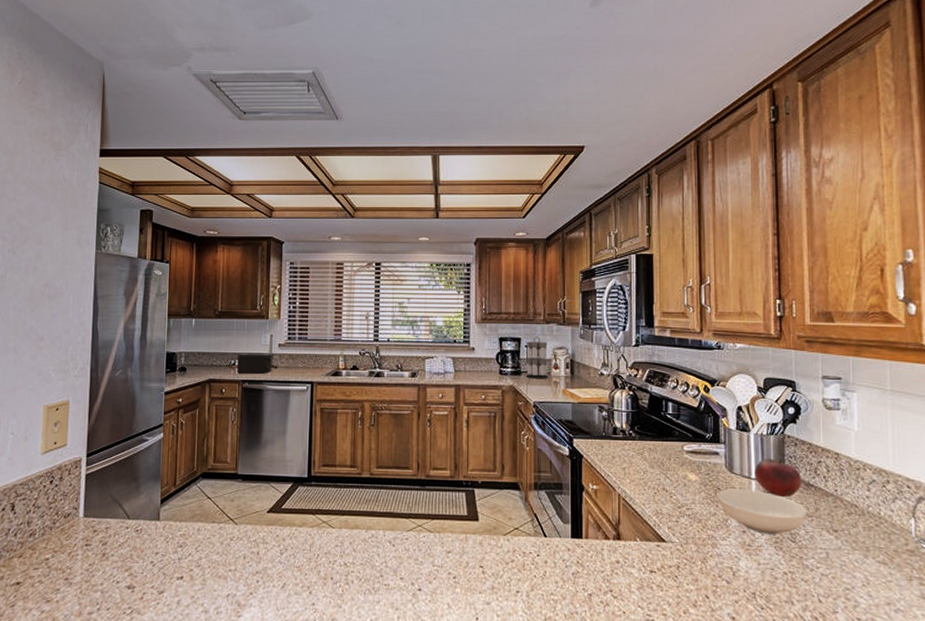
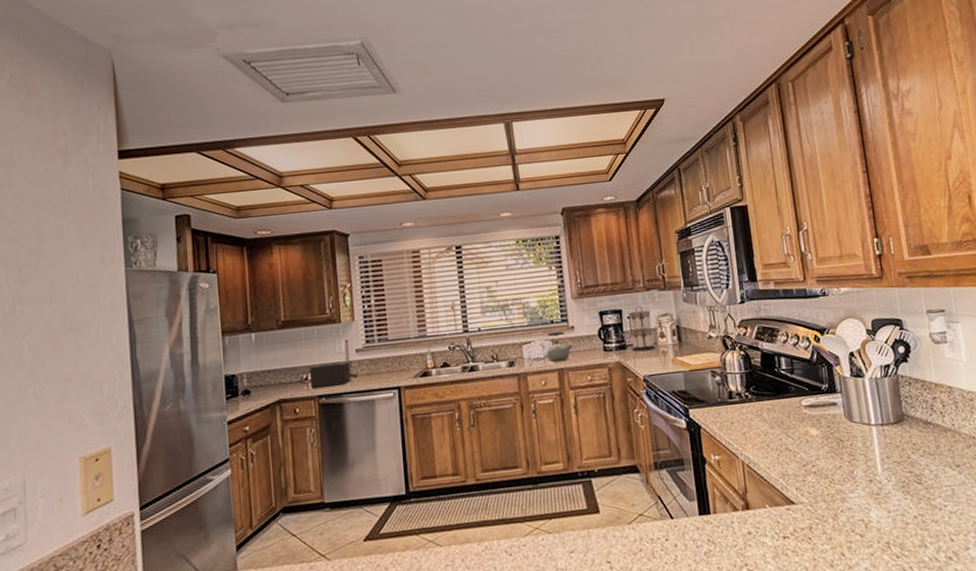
kettle: none [446,350,473,378] -> present [545,331,574,362]
bowl: present [717,488,807,534] -> none [840,436,929,480]
fruit: present [754,458,802,497] -> none [873,400,921,439]

